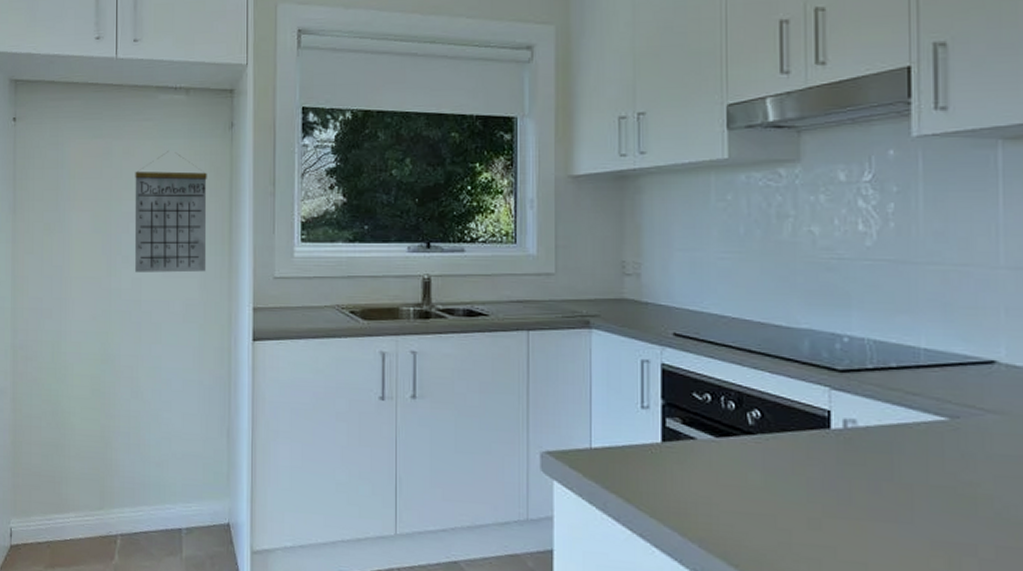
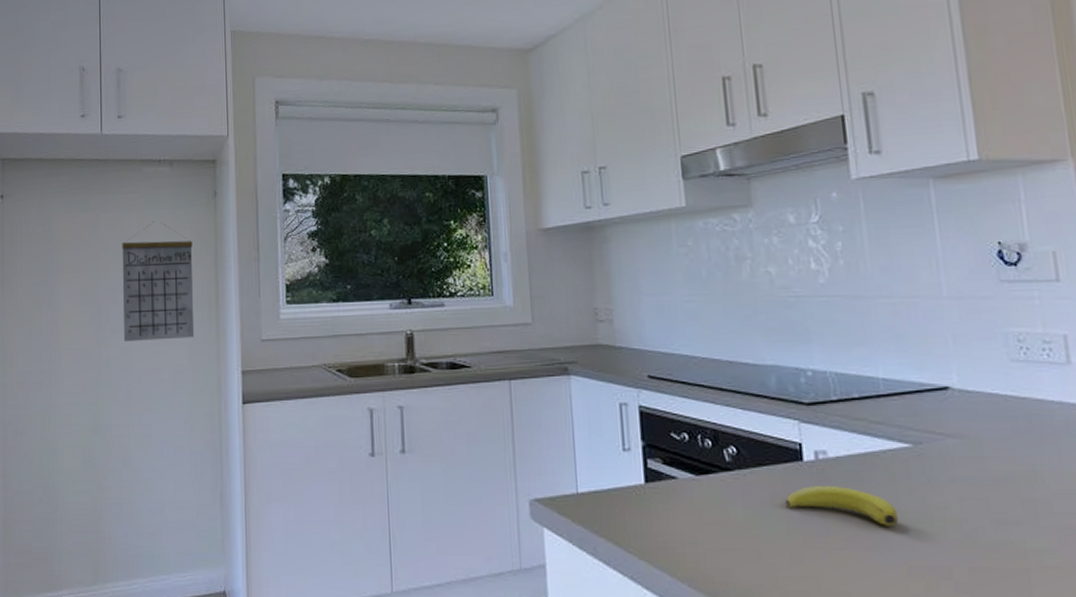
banana: none [808,454,925,500] -> present [785,486,898,526]

